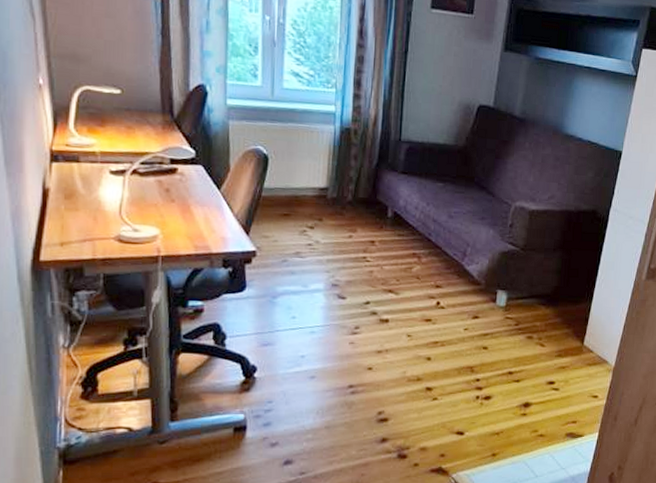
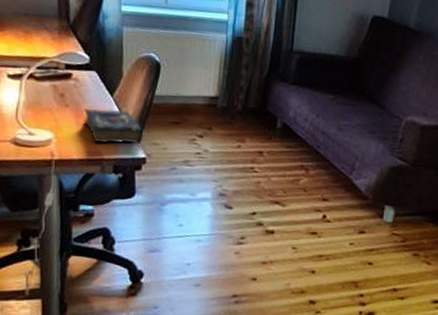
book: none [190,203,253,238] -> present [83,109,144,144]

